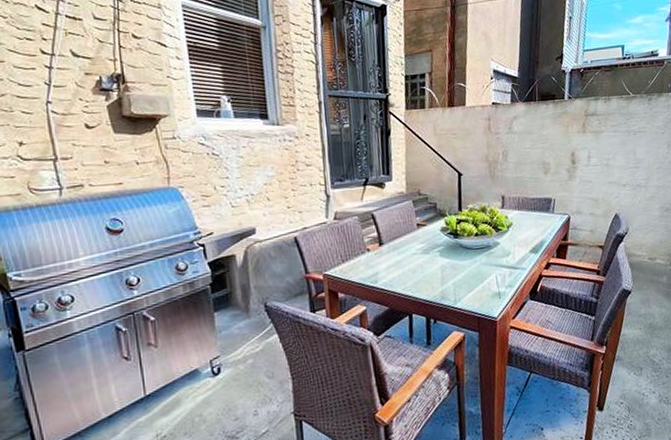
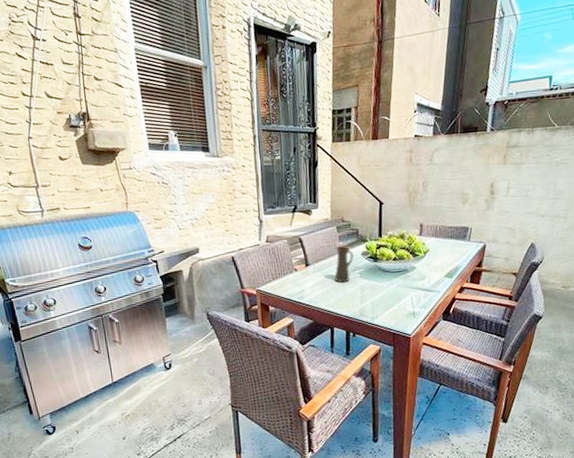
pitcher: none [412,221,432,263] -> present [334,245,354,283]

